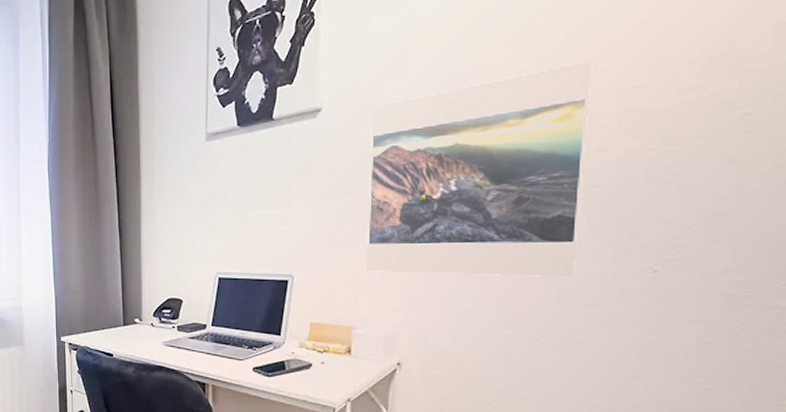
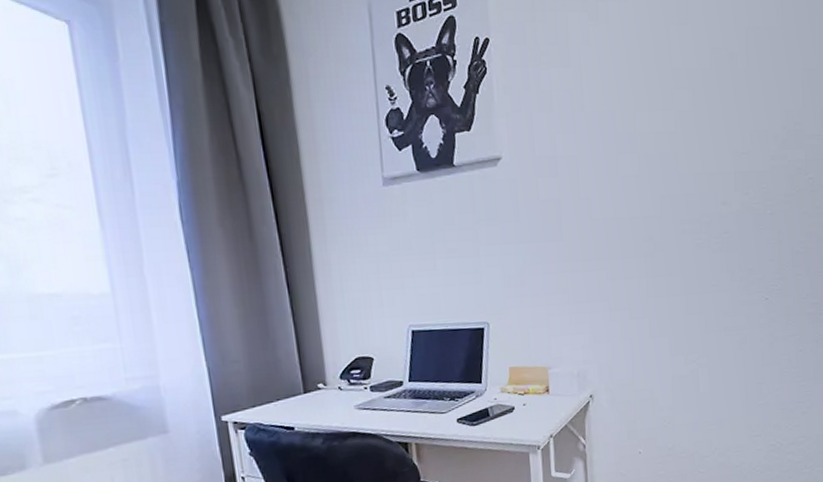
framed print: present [366,61,593,278] -> none [548,130,716,314]

